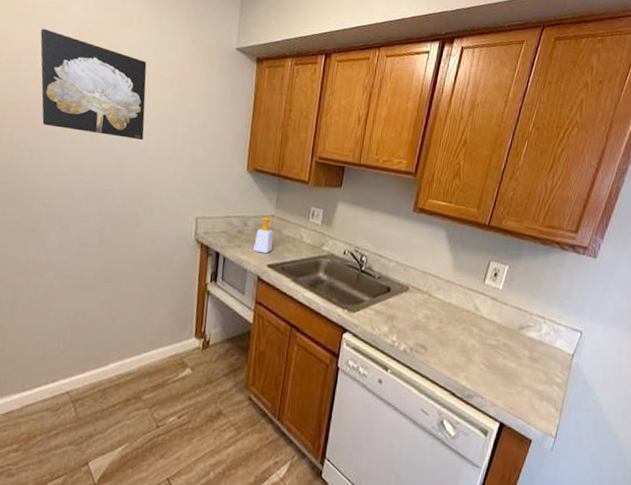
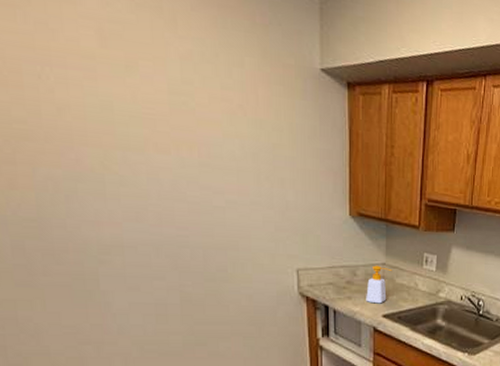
wall art: present [40,28,147,141] -> none [43,27,218,182]

